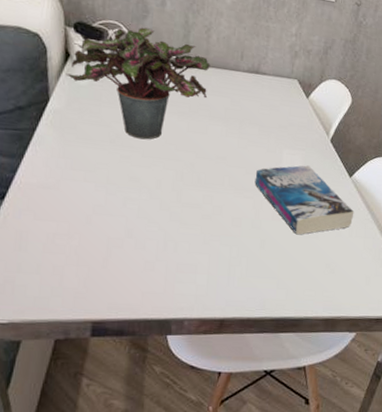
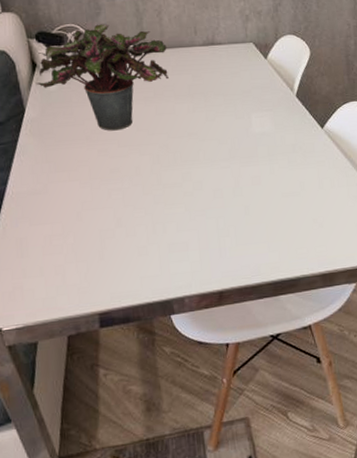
book: present [255,165,354,235] -> none [228,125,333,196]

